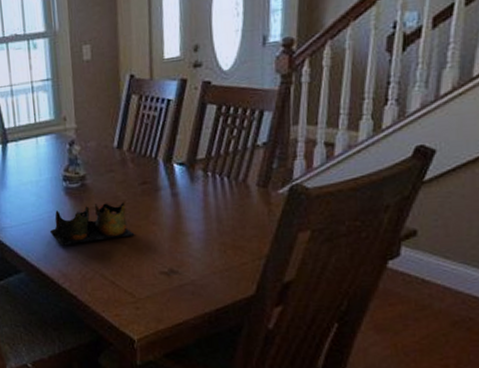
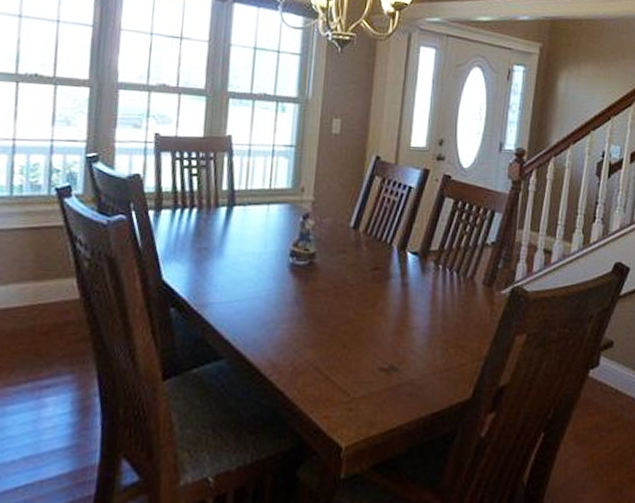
decorative bowl: present [49,201,135,246] -> none [264,284,359,331]

